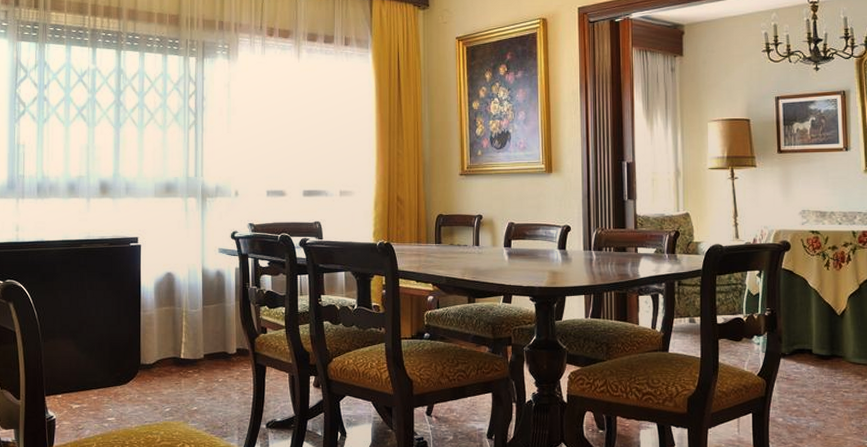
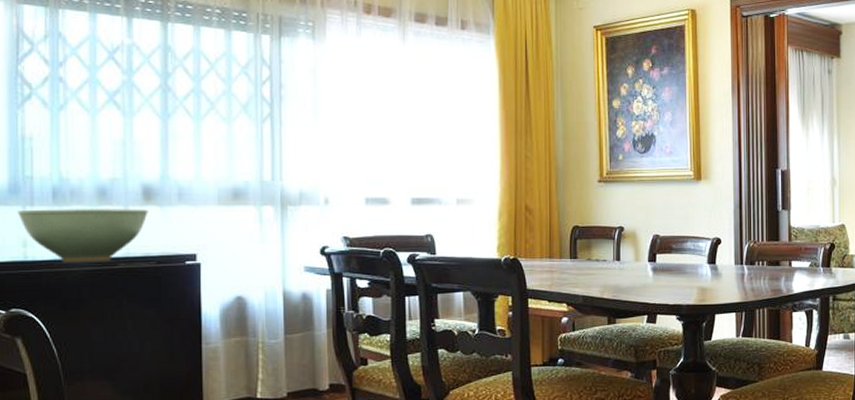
bowl: none [12,200,104,244] -> present [17,209,148,263]

